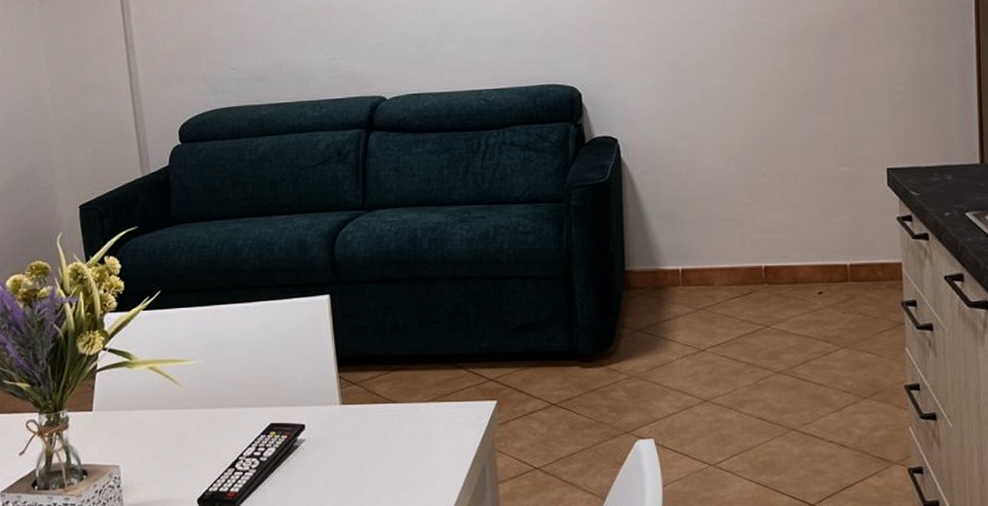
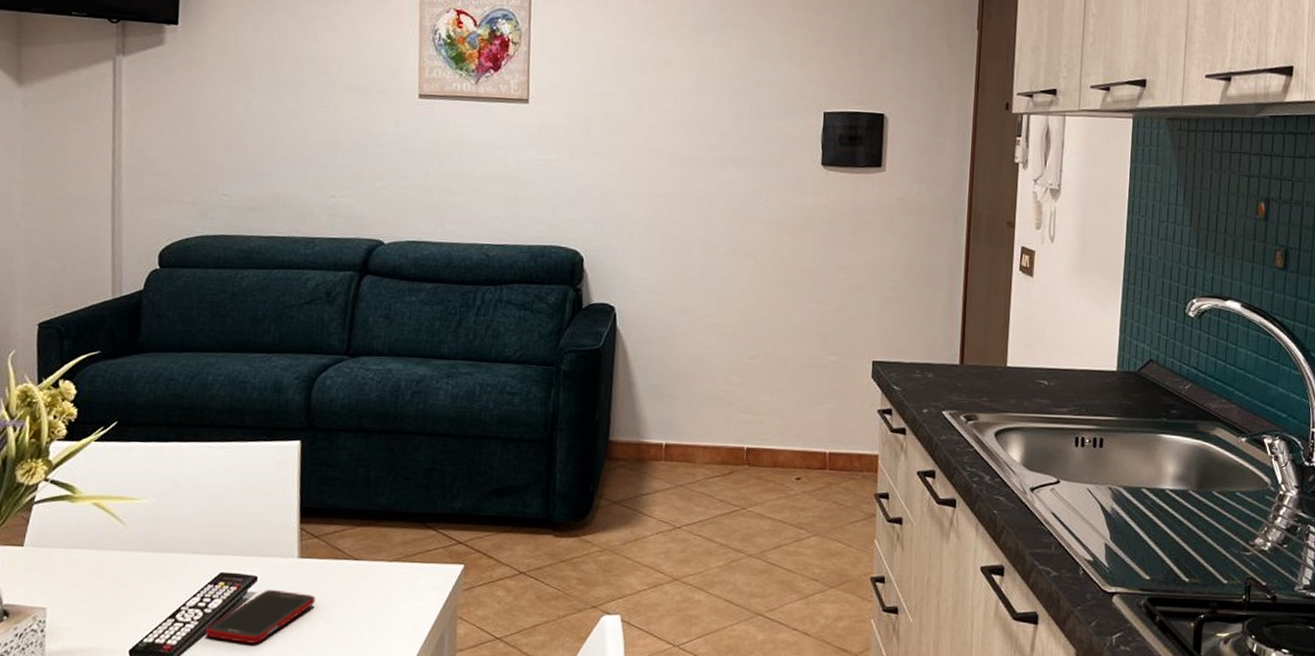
cell phone: none [264,436,361,487] -> present [206,590,316,644]

